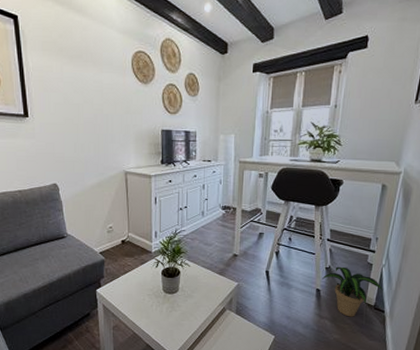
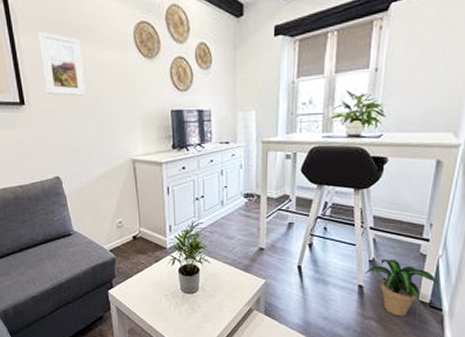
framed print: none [45,53,86,112] -> present [38,31,86,96]

